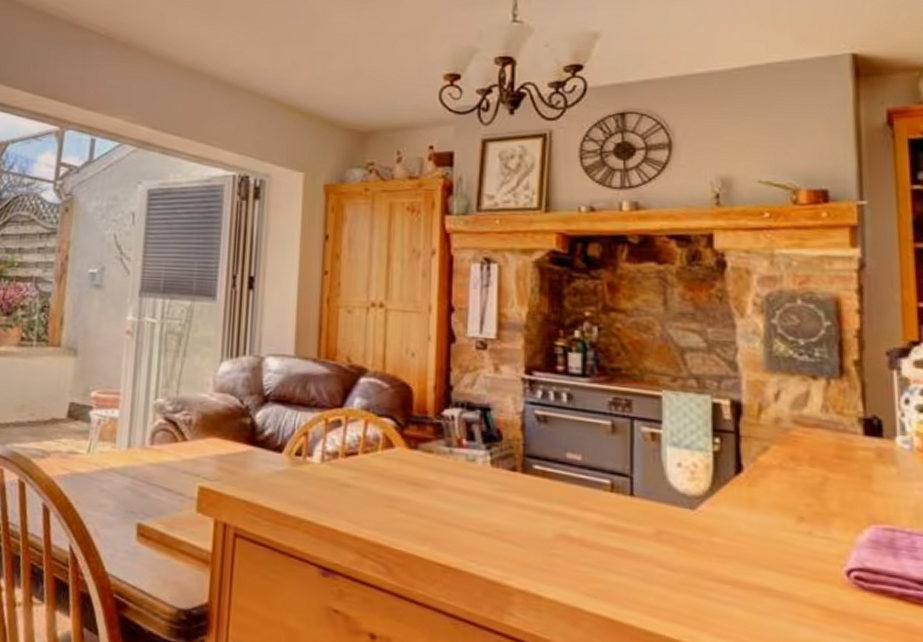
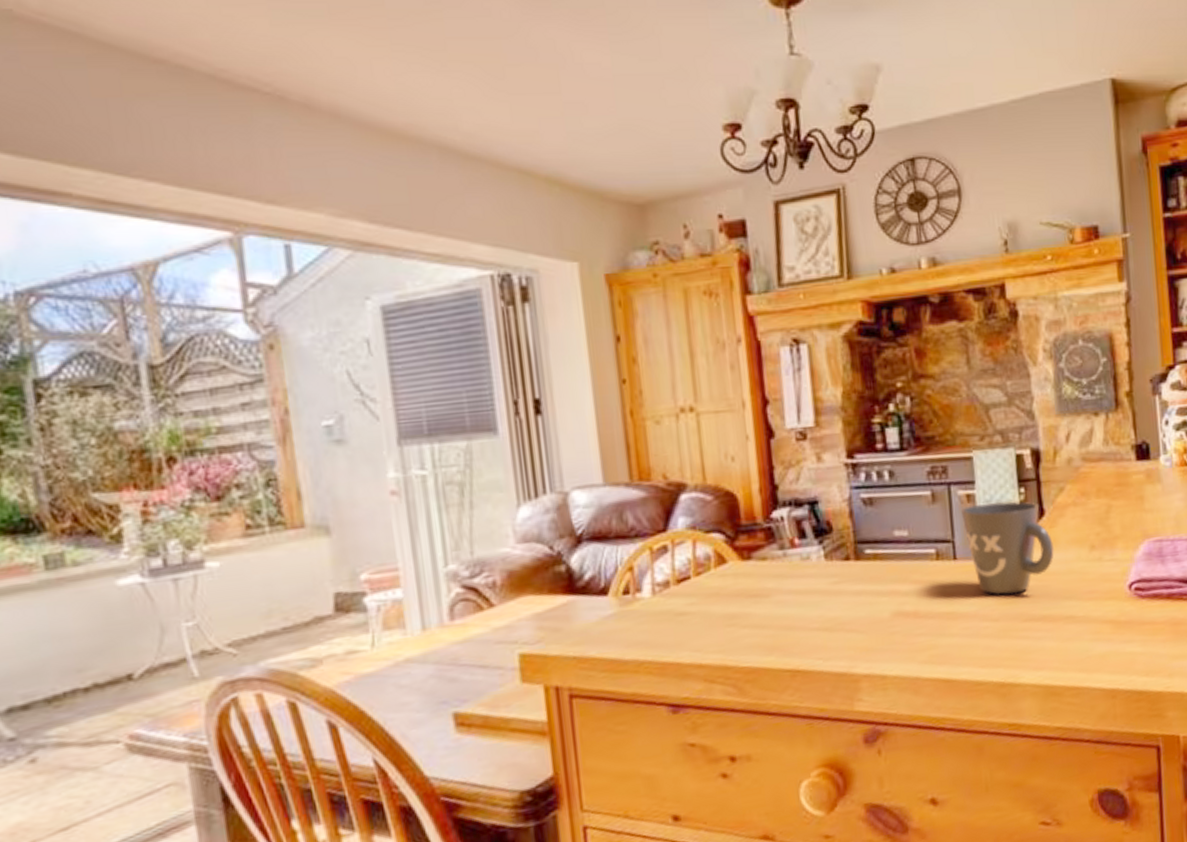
mug: none [644,444,751,548] -> present [961,501,1054,595]

